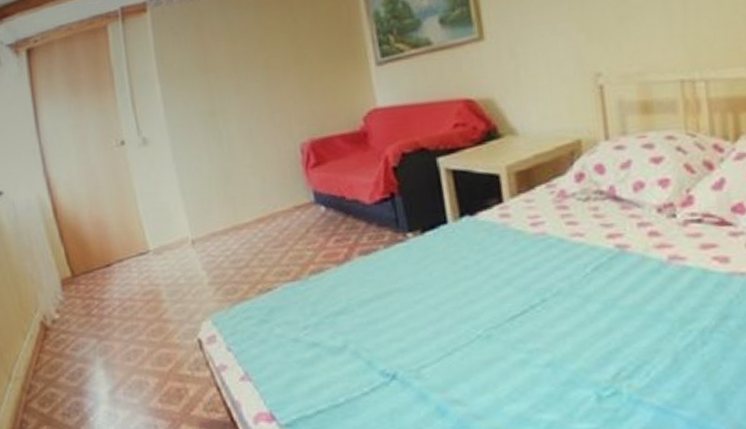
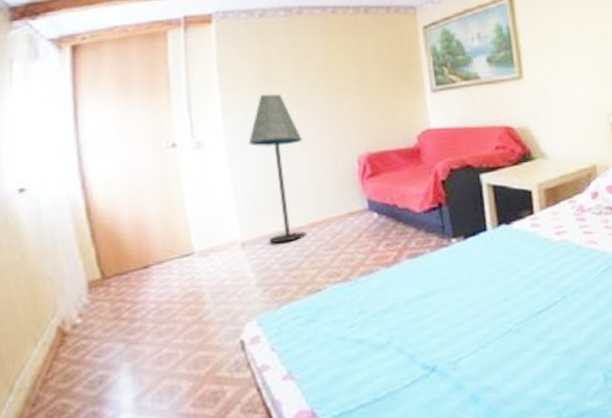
floor lamp: none [190,81,253,240] -> present [248,94,306,243]

